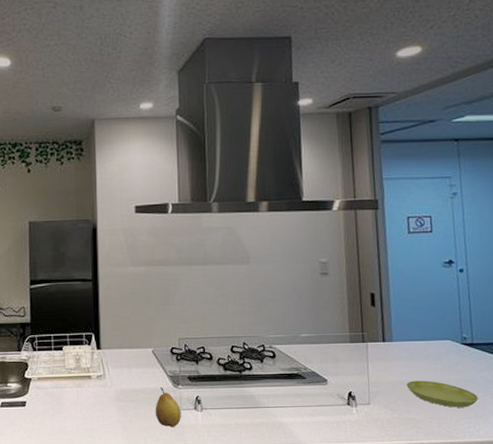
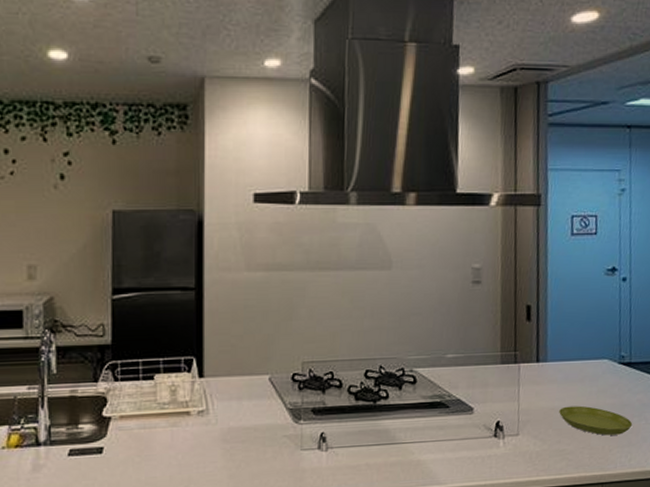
fruit: present [155,387,181,427] -> none [270,423,302,472]

